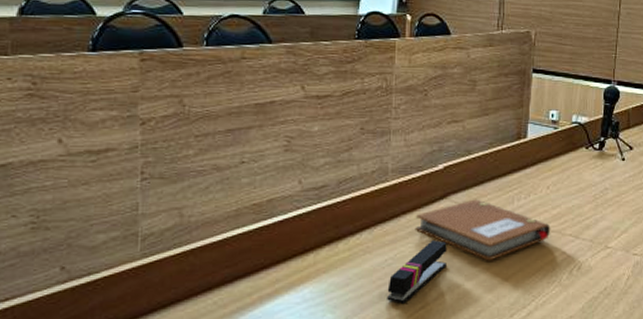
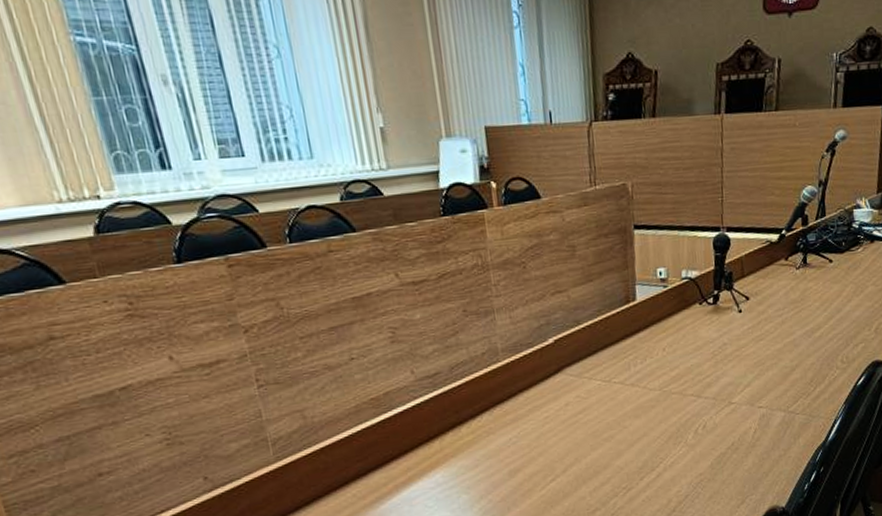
stapler: present [387,240,447,304] -> none [516,414,571,479]
notebook: present [416,199,550,261] -> none [533,369,671,430]

